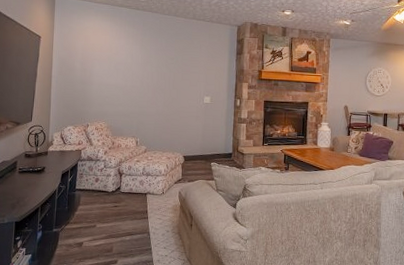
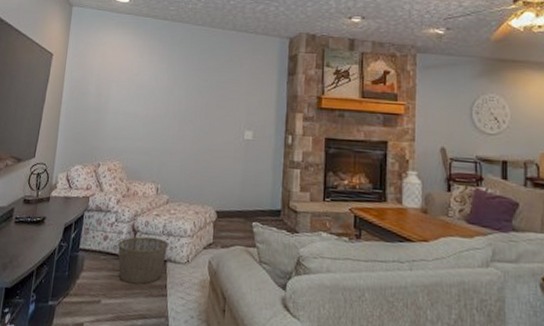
basket: none [107,177,148,212] -> present [117,236,169,285]

